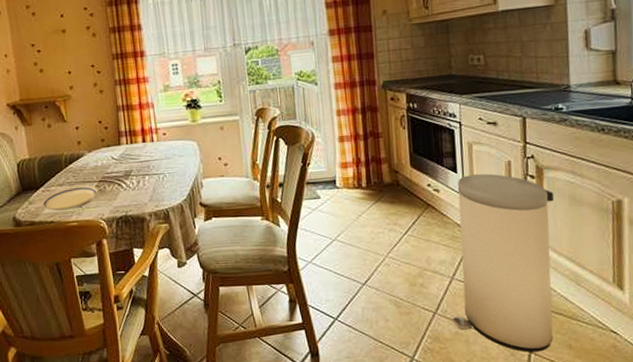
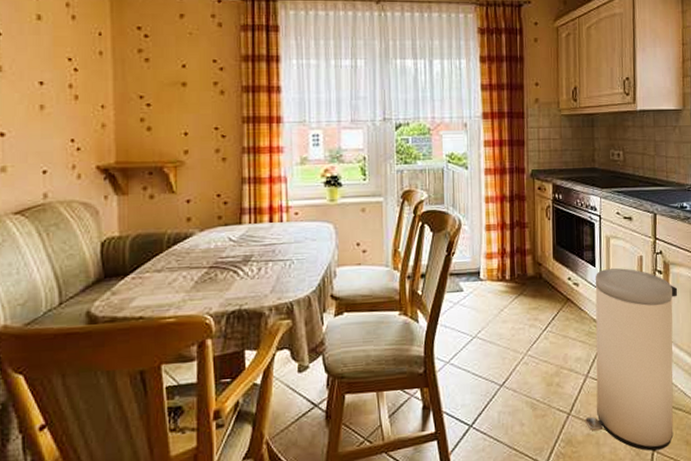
plate: present [41,185,99,212] -> none [129,271,208,305]

